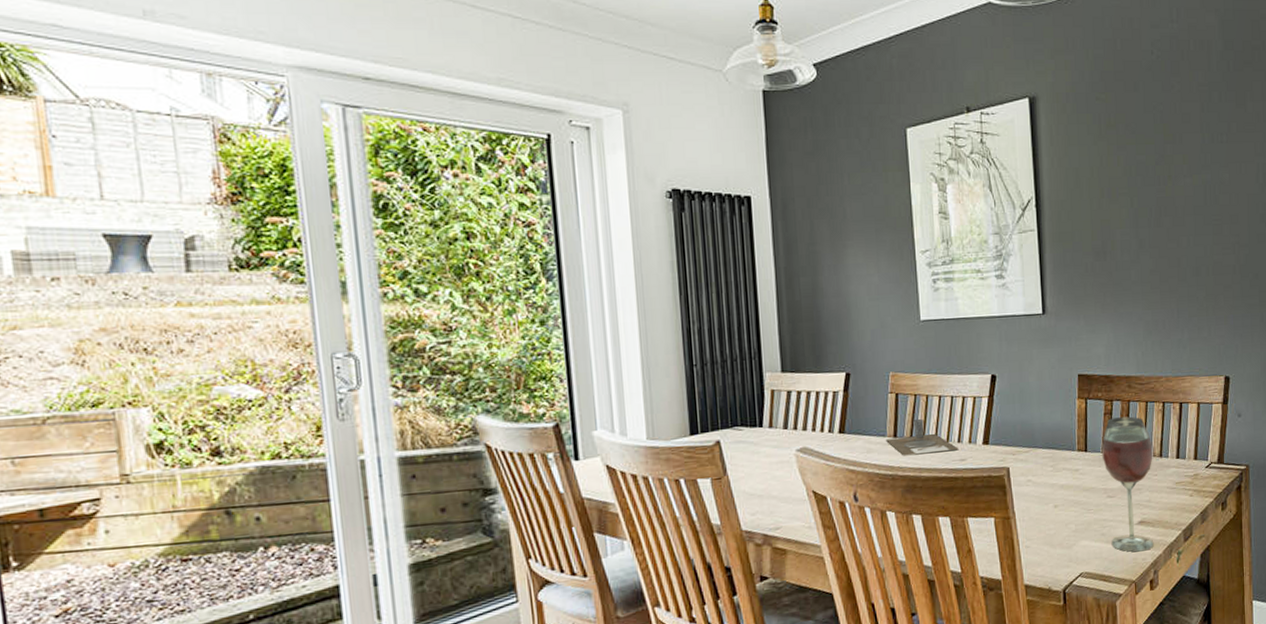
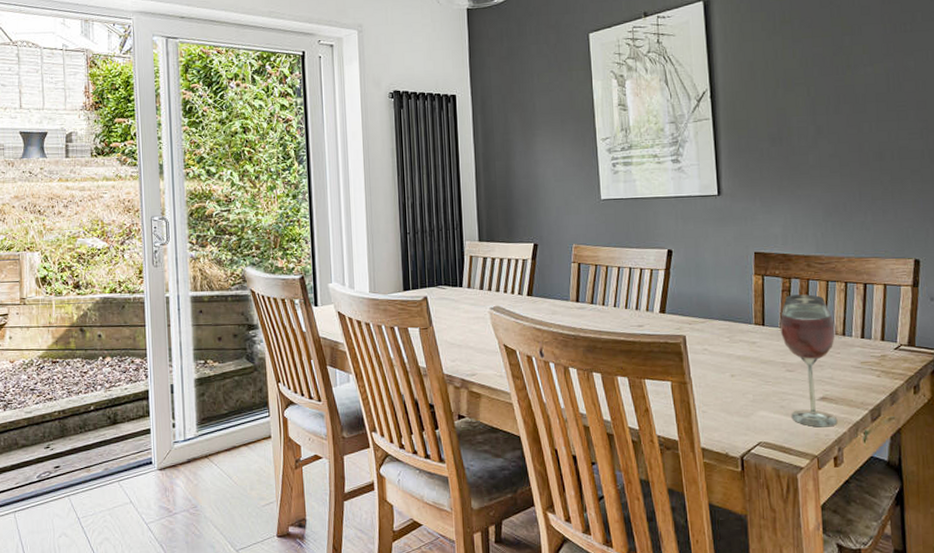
place setting: present [886,418,959,456] -> none [569,286,637,319]

